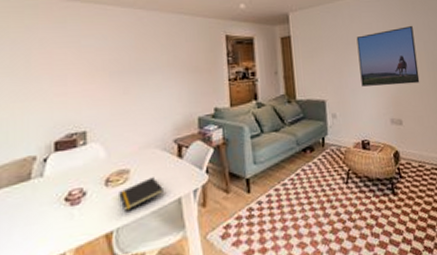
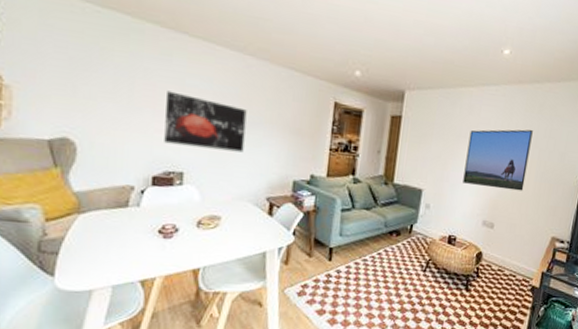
wall art: none [64,54,145,106] -> present [164,90,247,153]
notepad: present [119,177,163,211] -> none [208,228,251,253]

